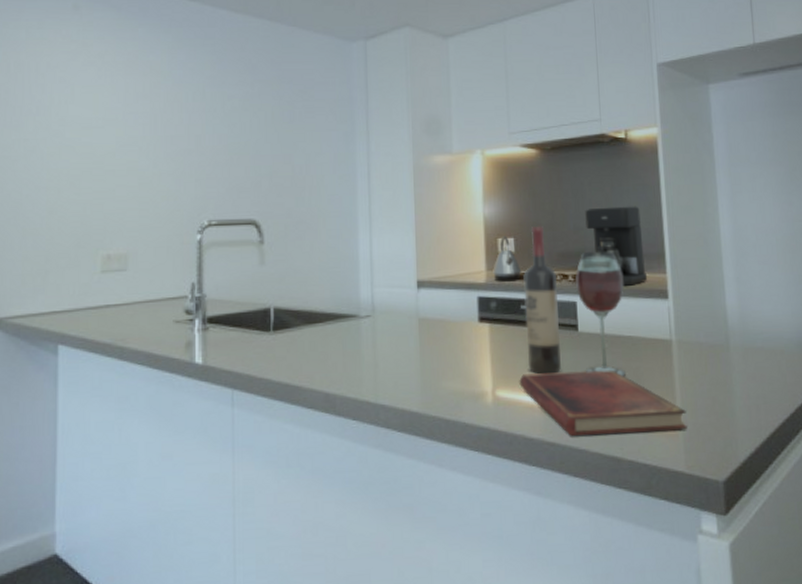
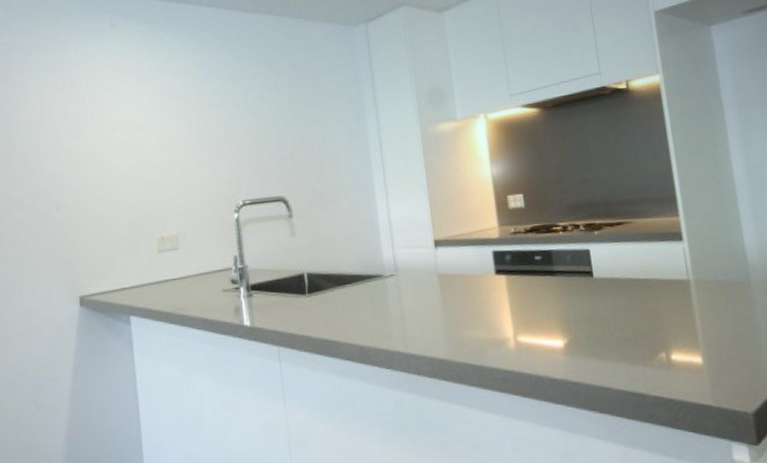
kettle: present [493,236,522,282] -> none [505,192,533,236]
diary: present [519,369,687,436] -> none [539,311,712,375]
wine bottle: present [523,225,561,373] -> none [535,180,579,319]
wineglass: present [576,252,626,377] -> none [586,199,644,318]
coffee maker: present [585,206,648,287] -> none [591,153,660,233]

